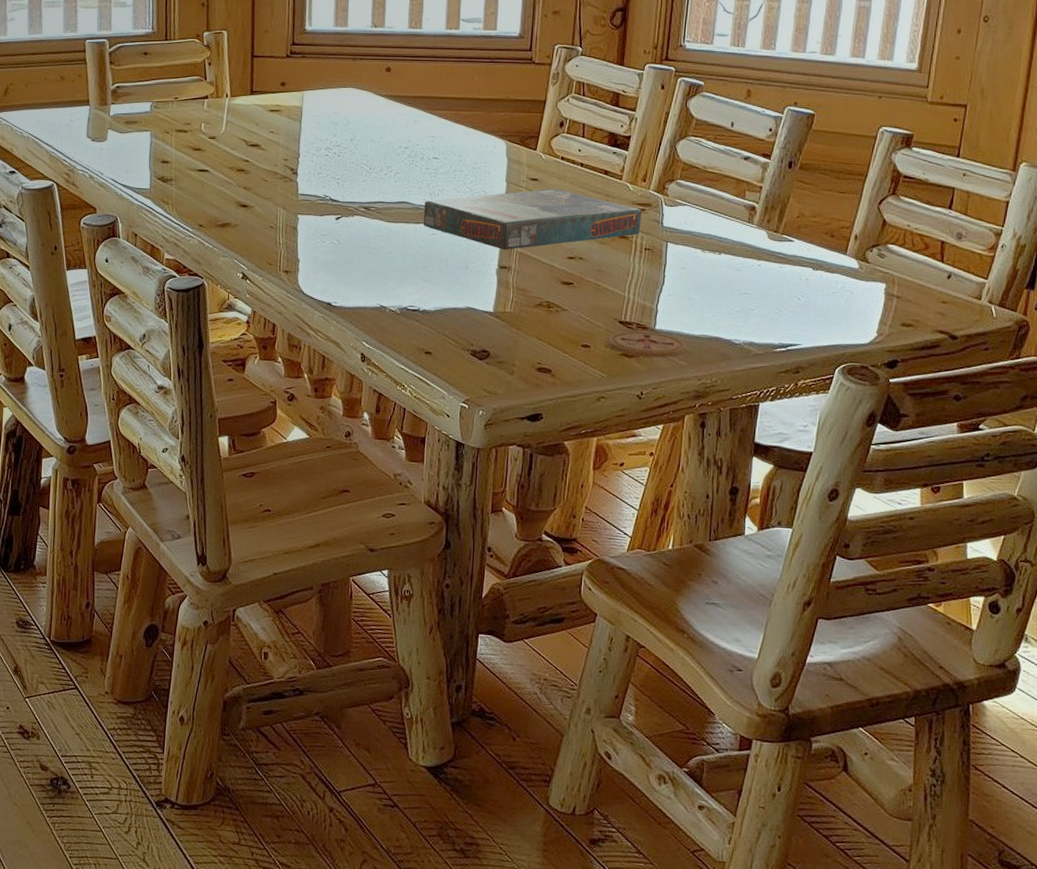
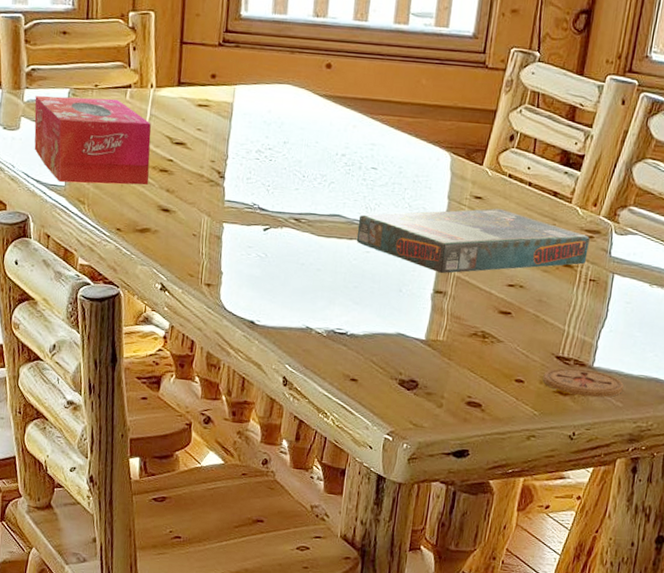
tissue box: none [120,109,228,186] -> present [34,95,151,185]

